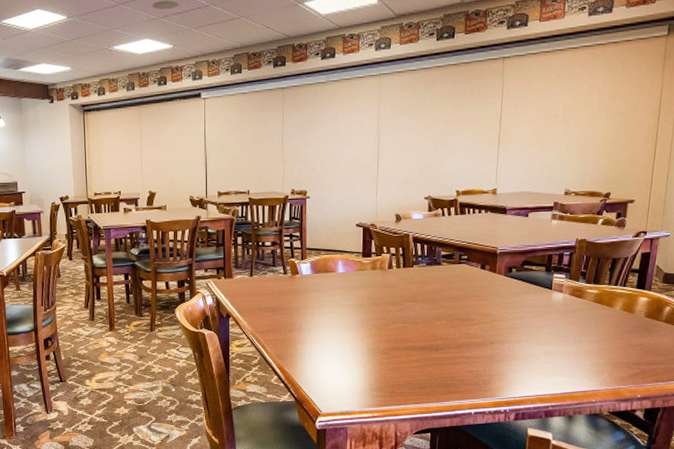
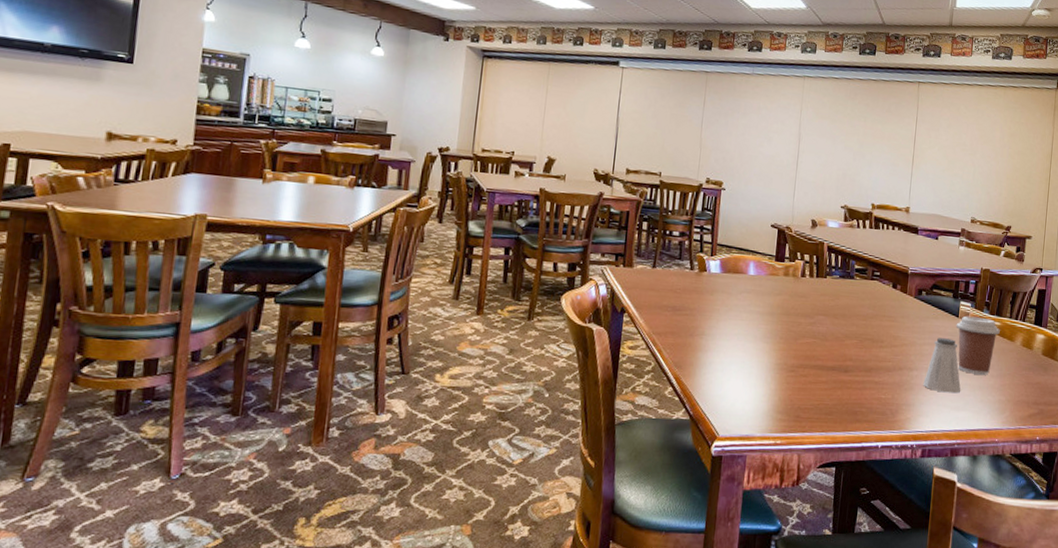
saltshaker: none [515,311,556,361] -> present [923,338,961,394]
coffee cup: none [549,287,598,342] -> present [956,316,1000,375]

